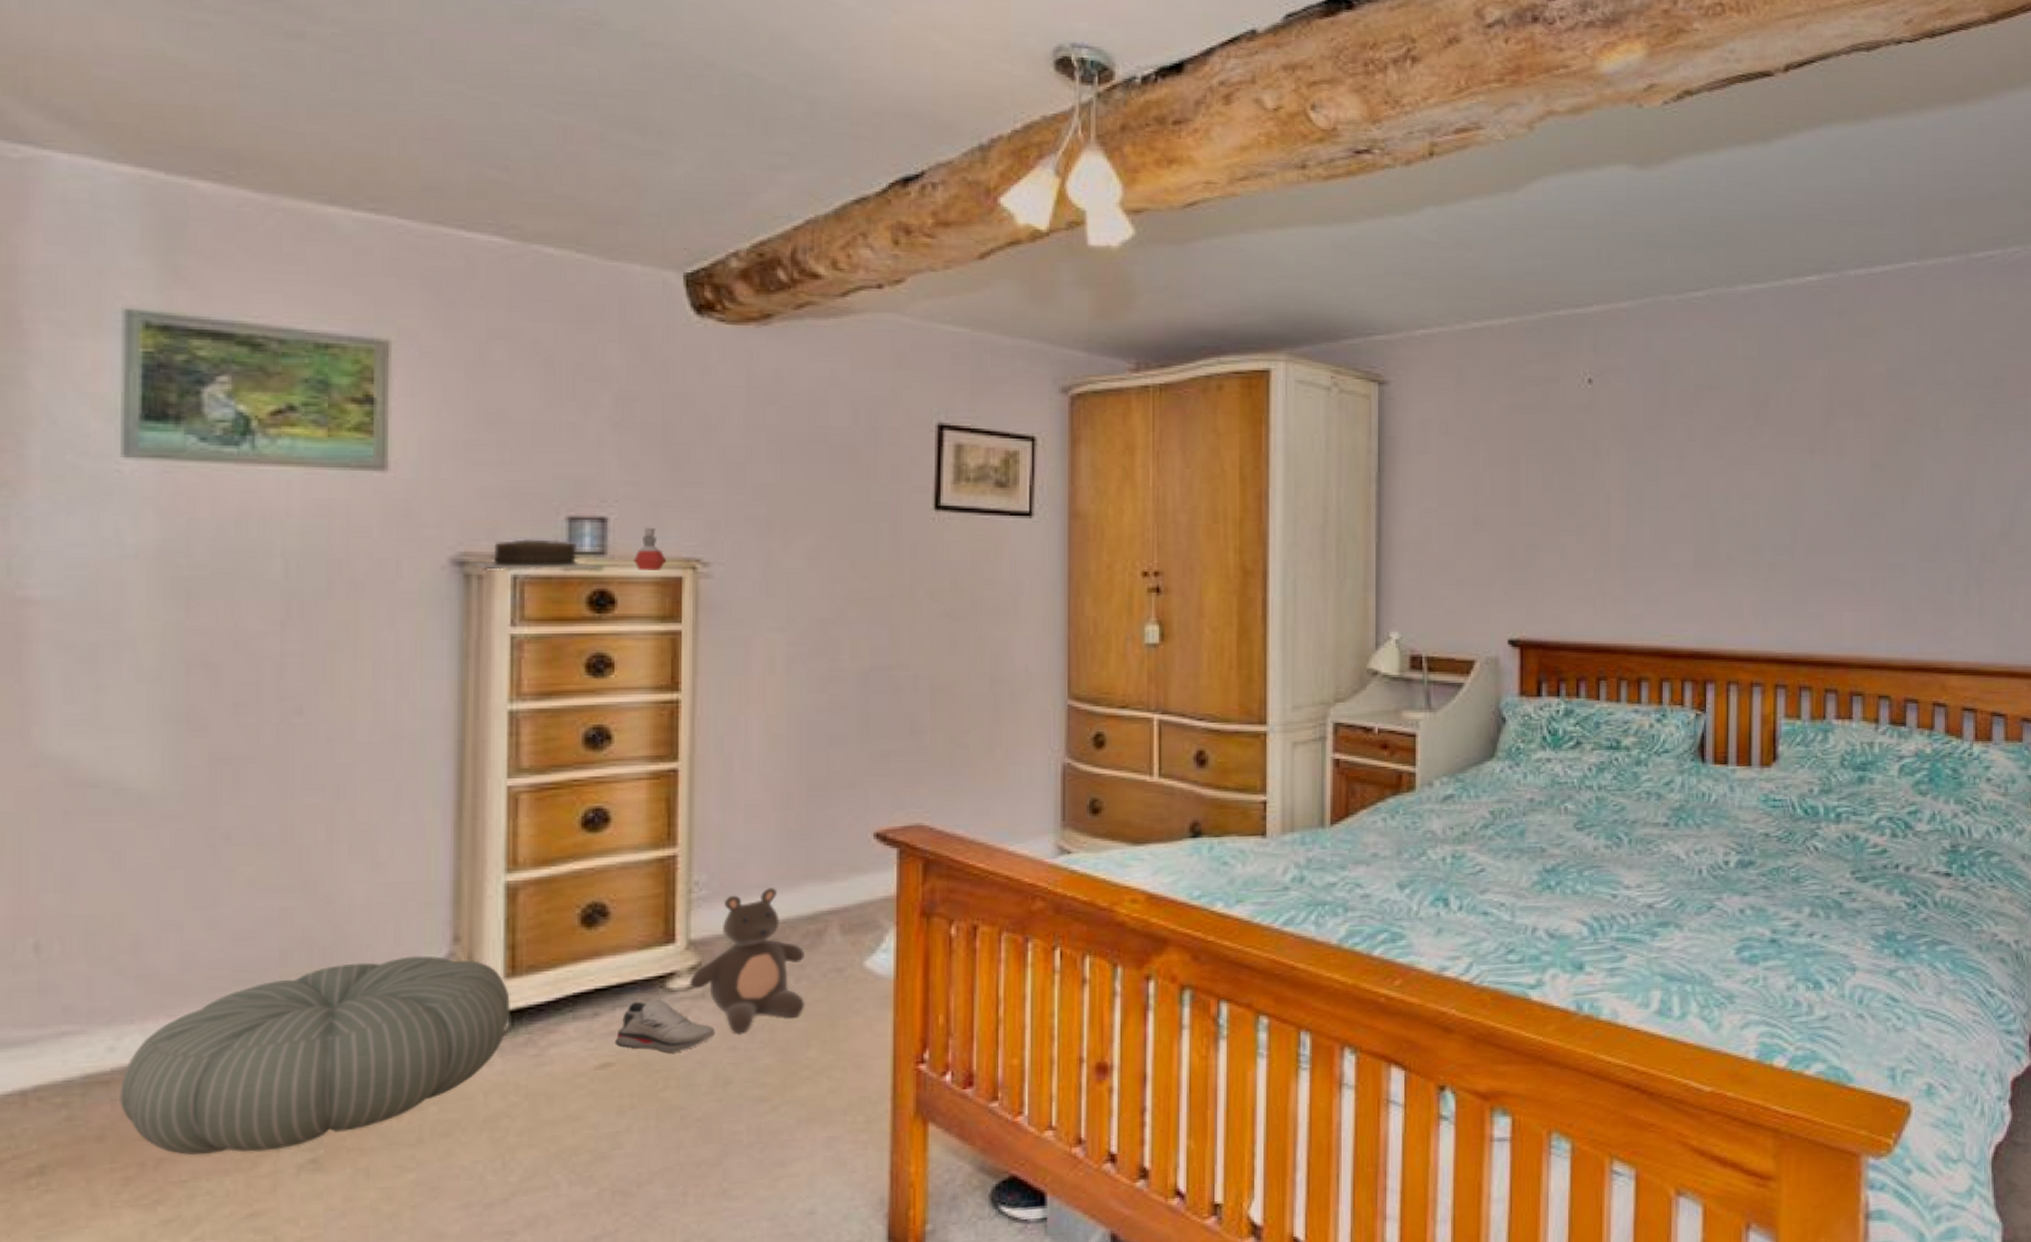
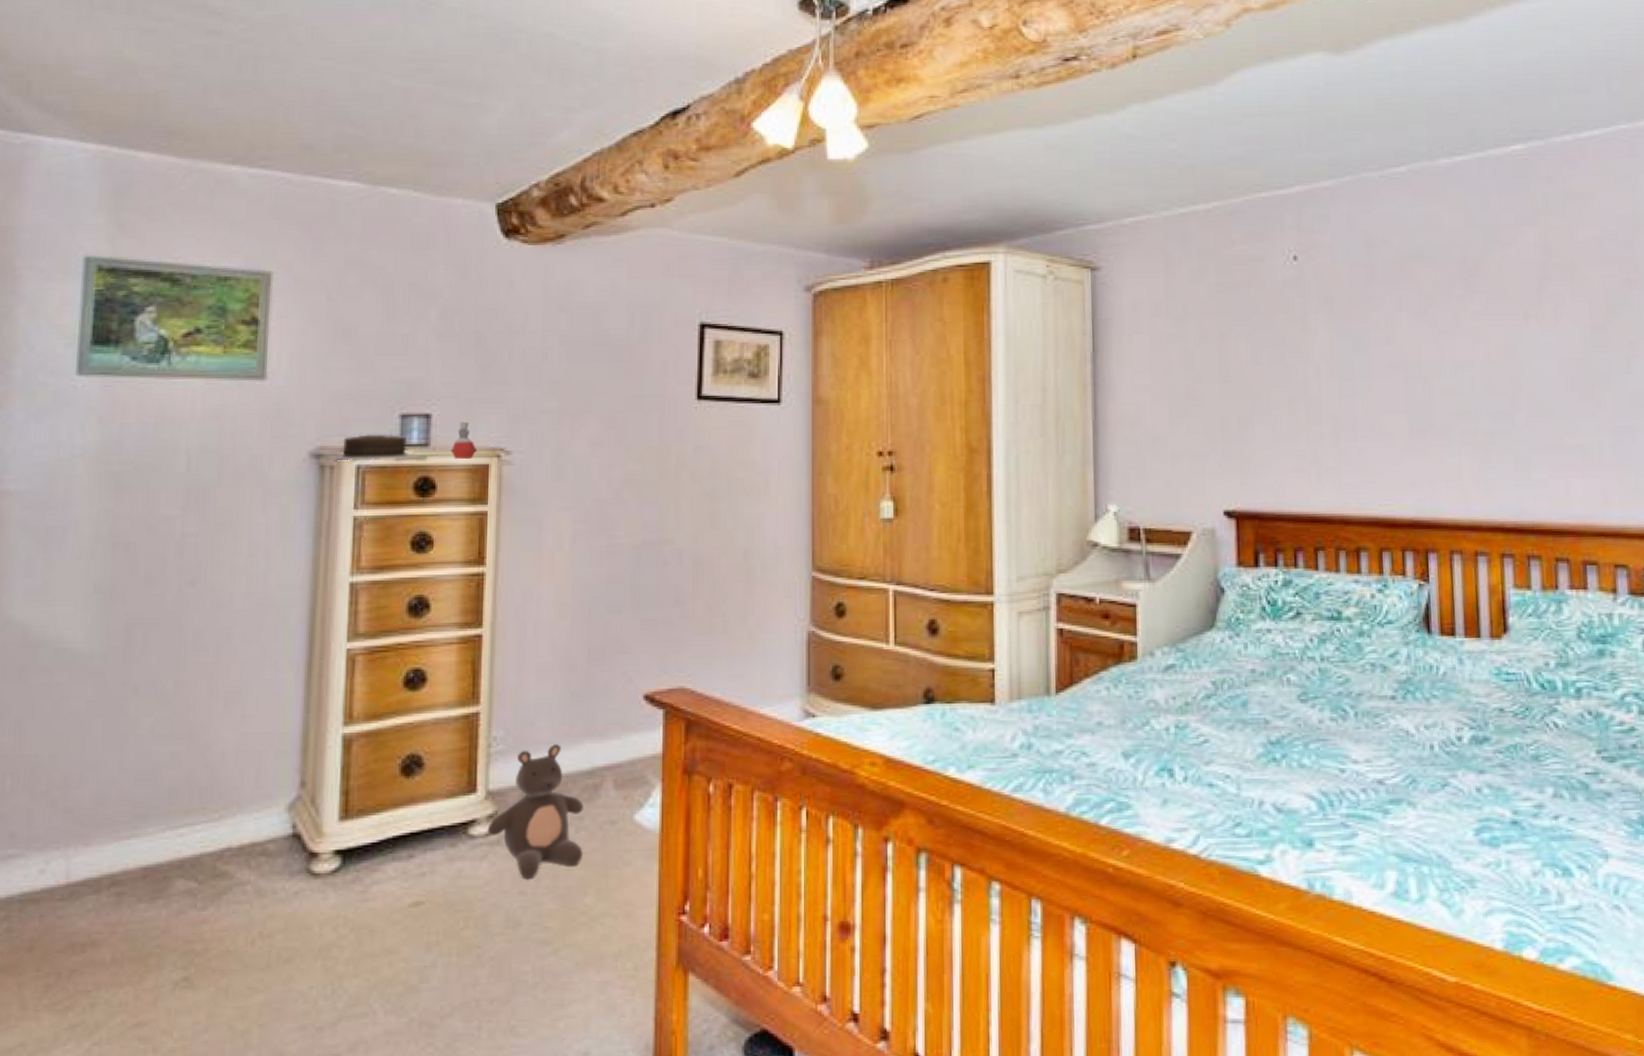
pouf: present [120,955,510,1155] -> none [46,798,343,968]
shoe: present [614,998,715,1053] -> none [425,843,507,894]

